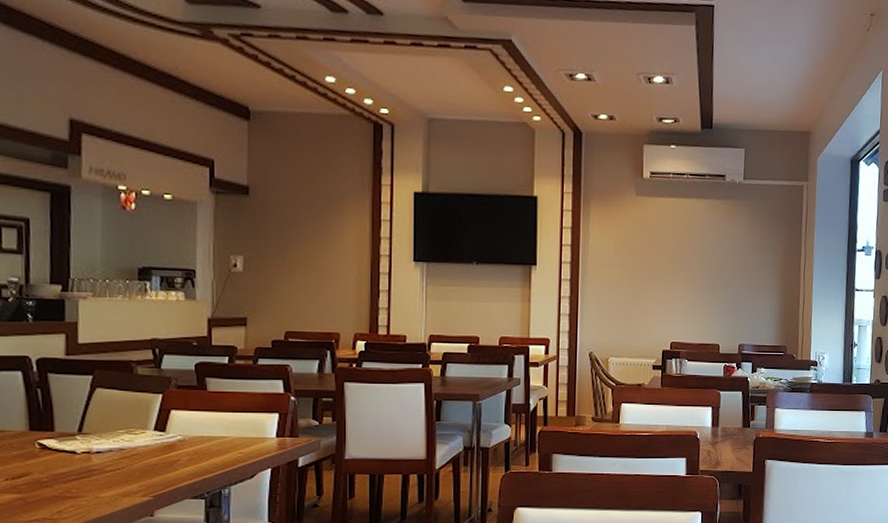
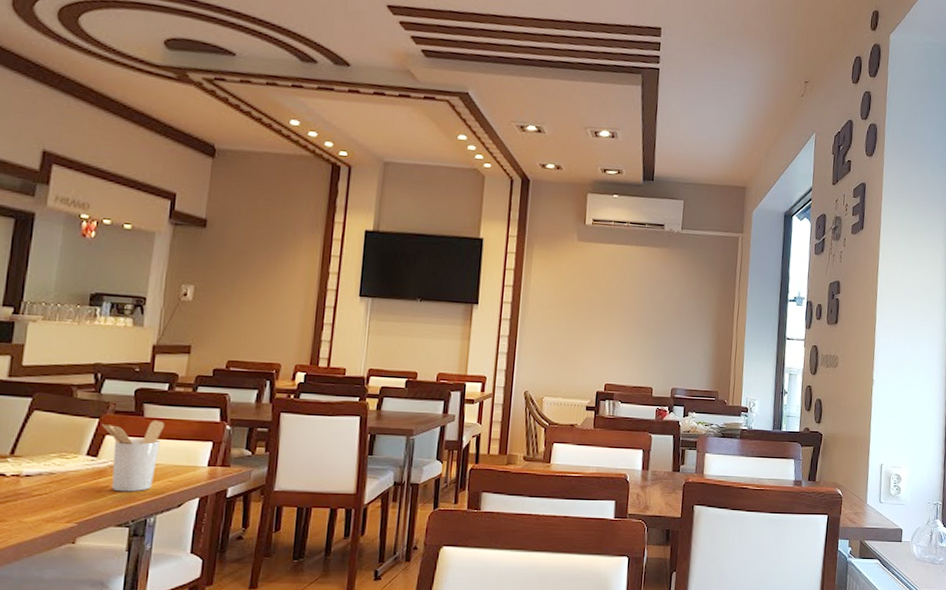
utensil holder: none [165,393,229,465] -> present [101,419,165,492]

